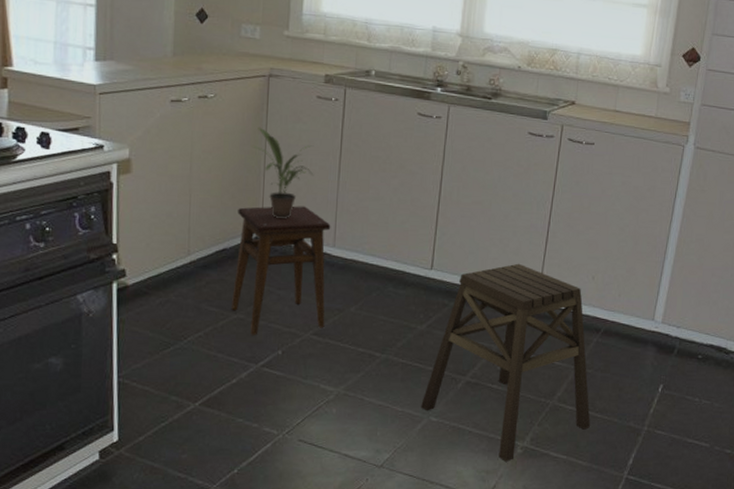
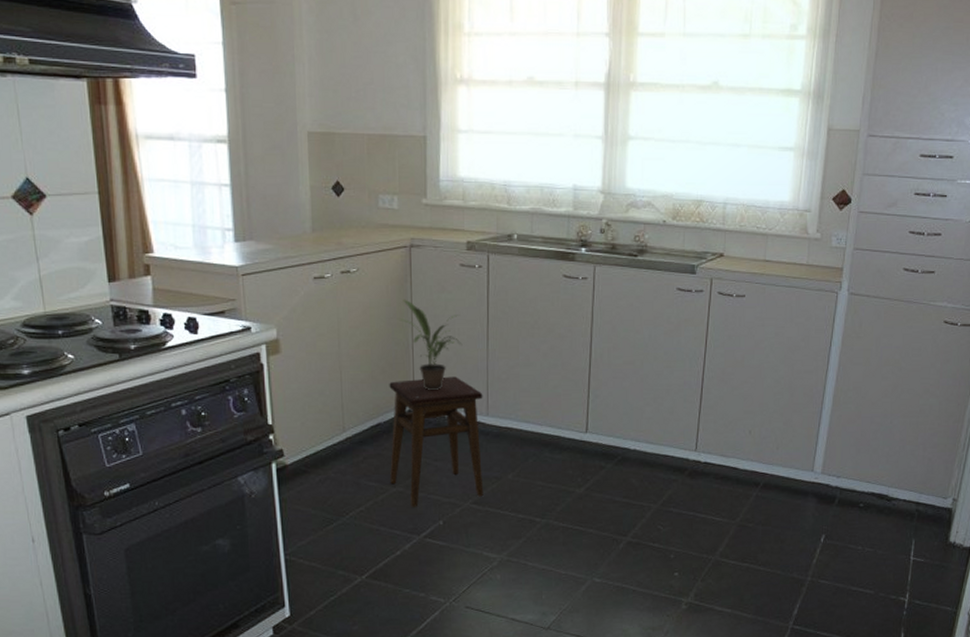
stool: present [421,263,590,462] -> none [584,421,753,618]

